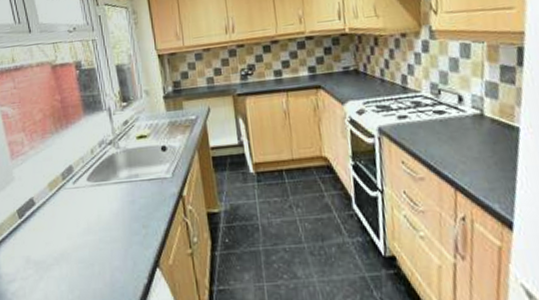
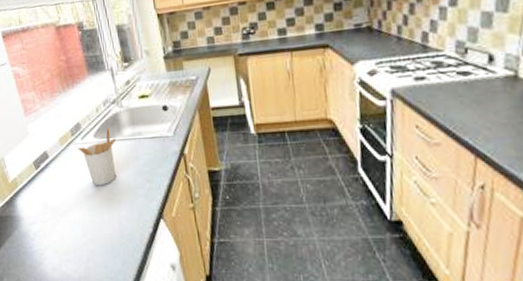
utensil holder: none [68,170,112,235] -> present [78,128,117,186]

